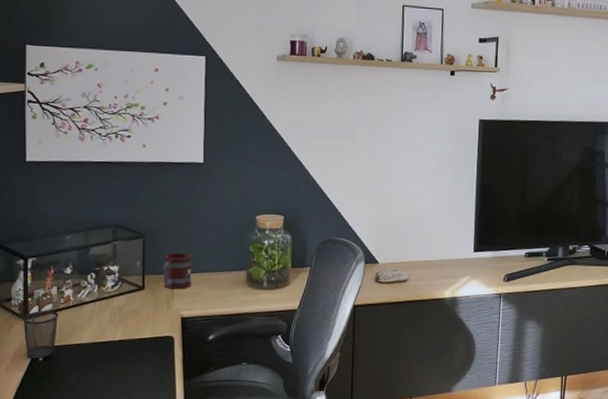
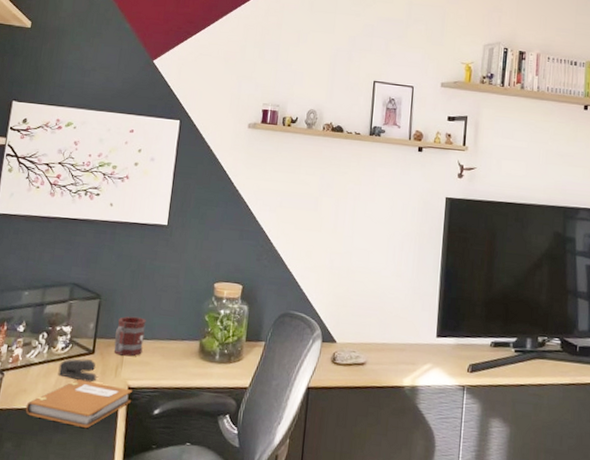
notebook: none [83,314,187,356] -> present [25,379,133,428]
stapler: none [111,295,150,316] -> present [58,358,97,382]

